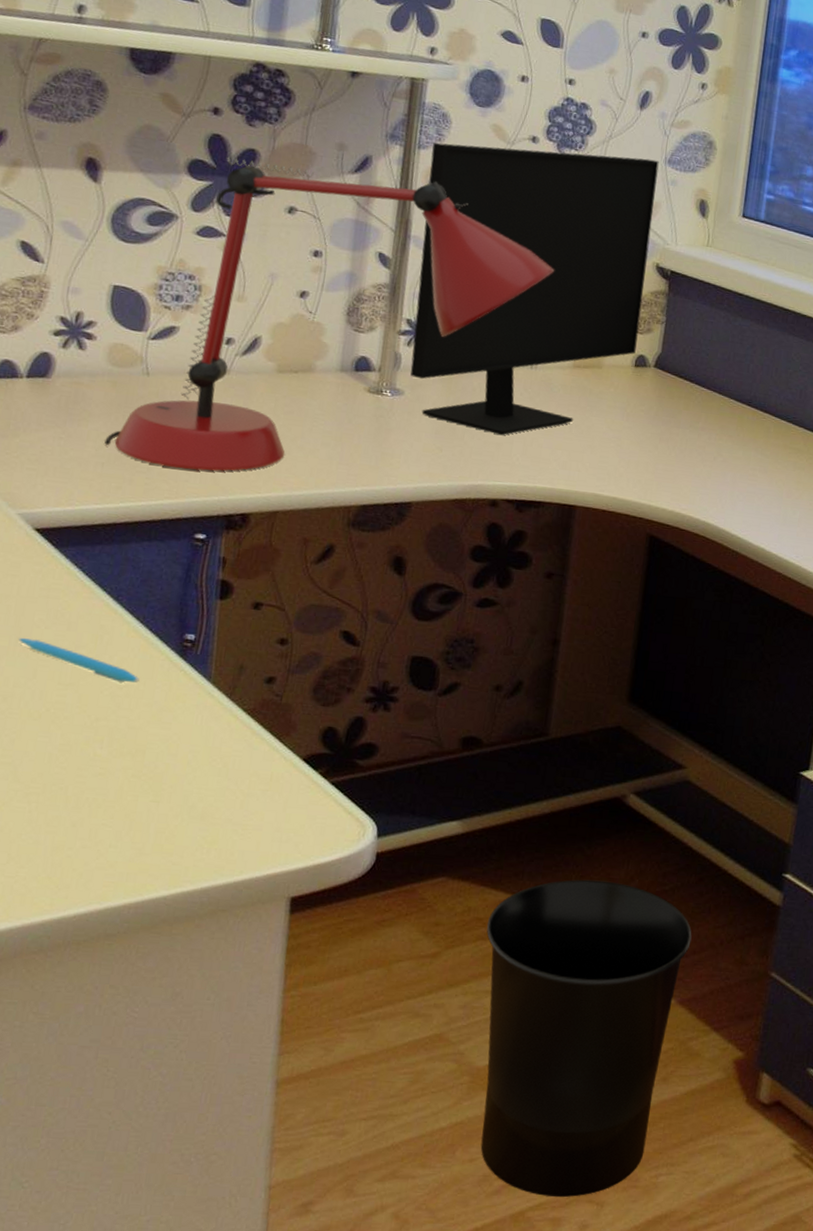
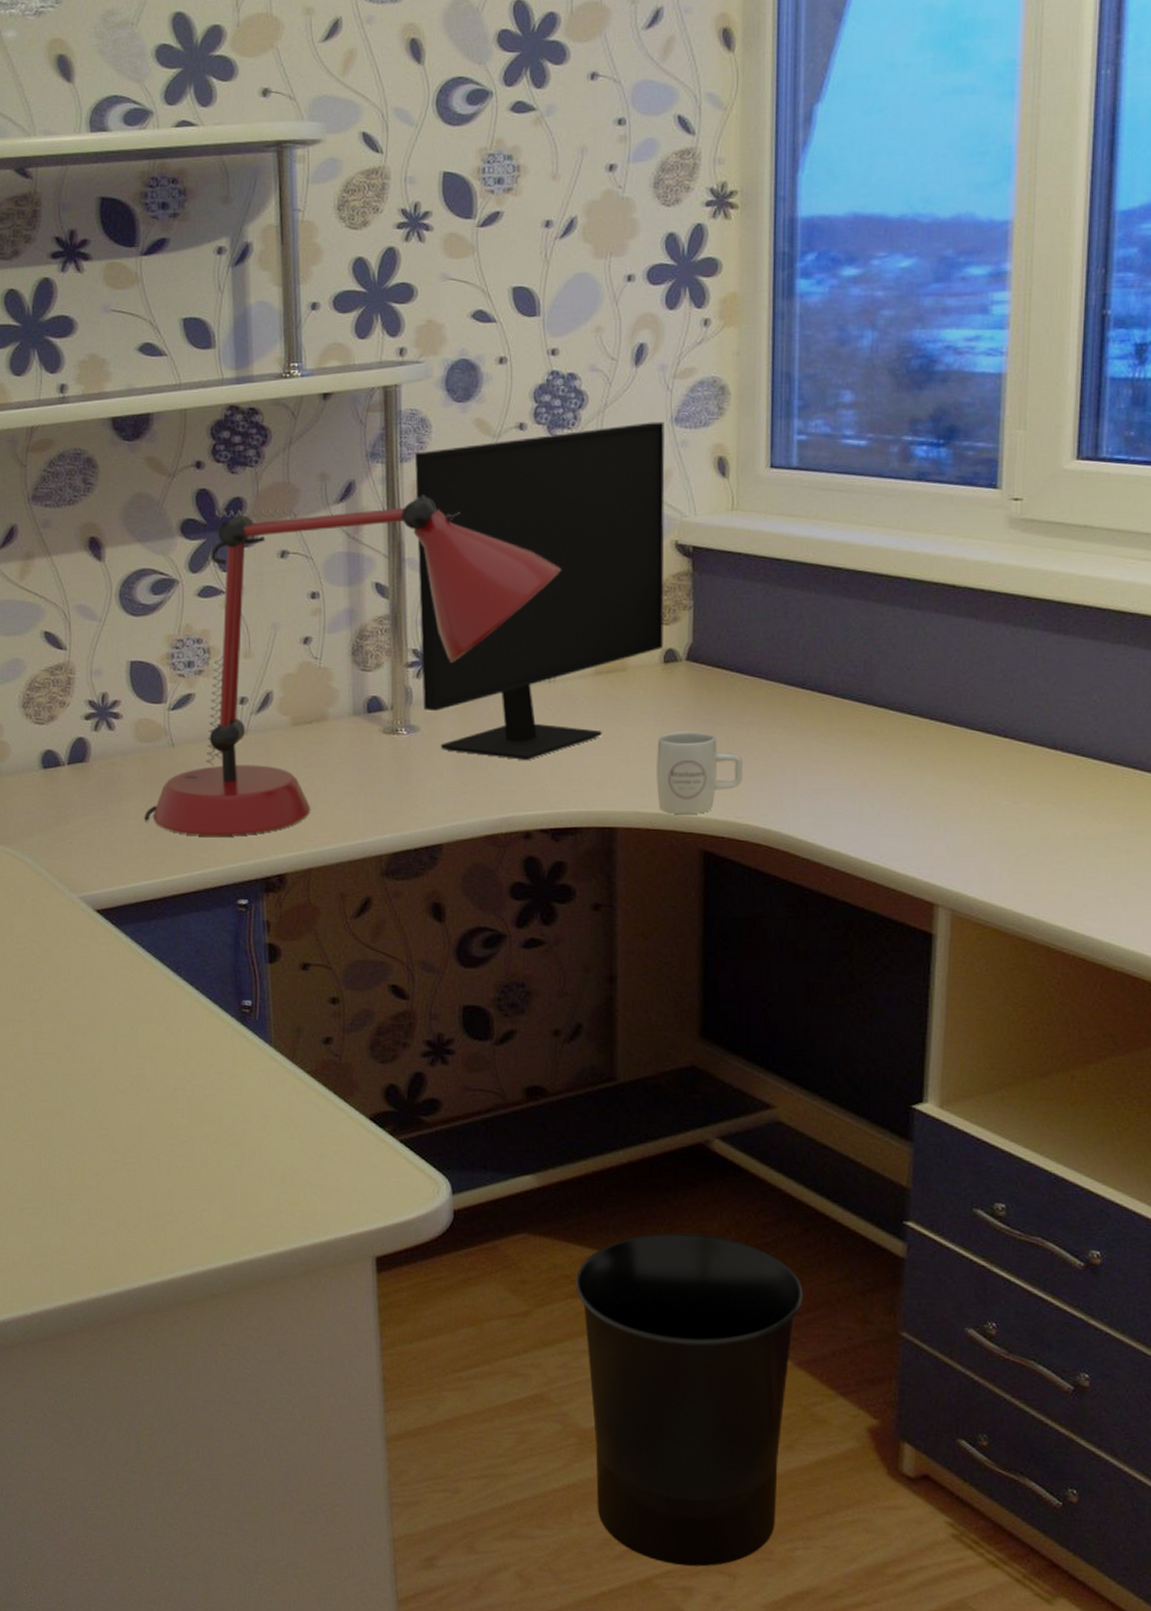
pen: present [17,637,140,684] -> none [96,1015,207,1053]
mug: none [615,427,692,502] -> present [656,732,743,815]

